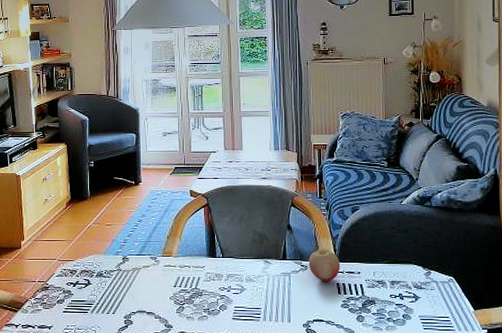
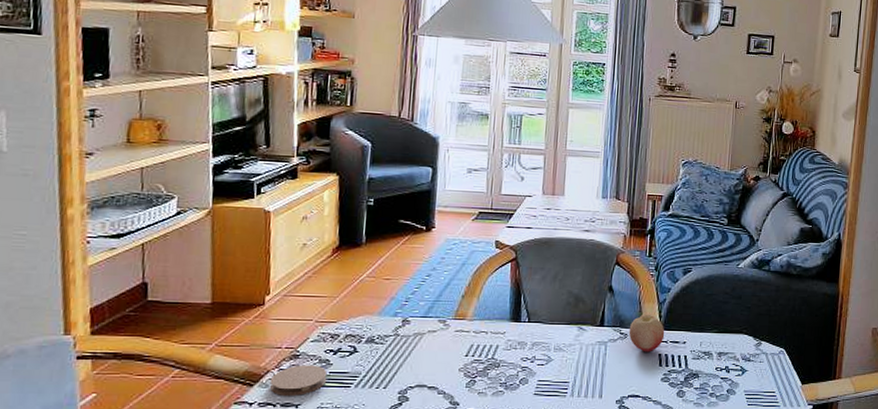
coaster: none [29,295,70,319] -> present [269,365,328,396]

